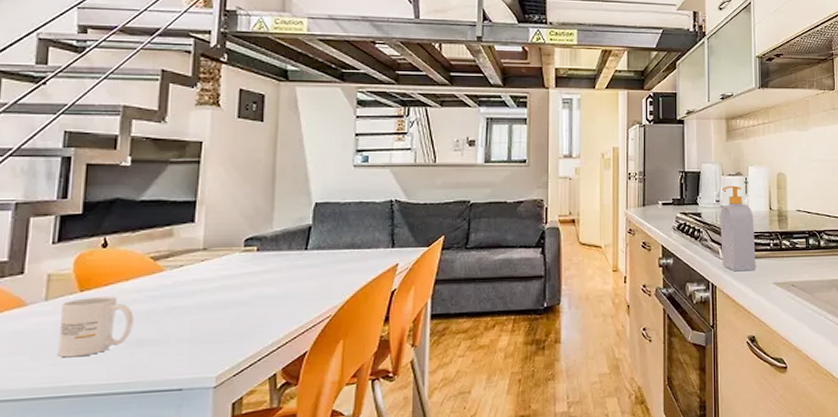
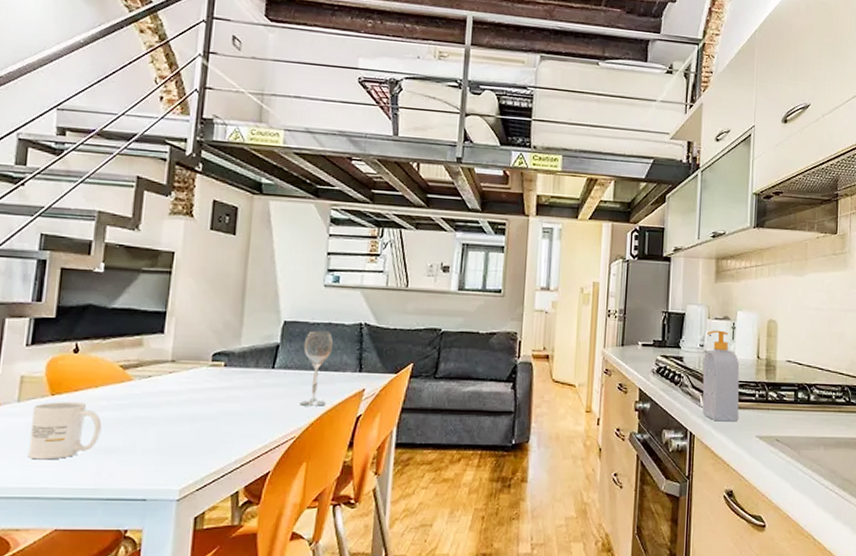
wineglass: none [334,210,366,284] -> present [299,330,334,406]

